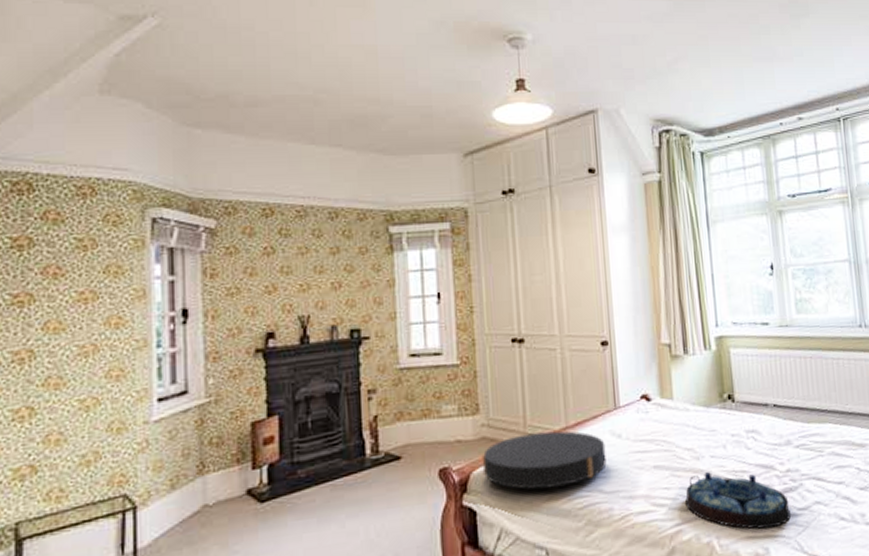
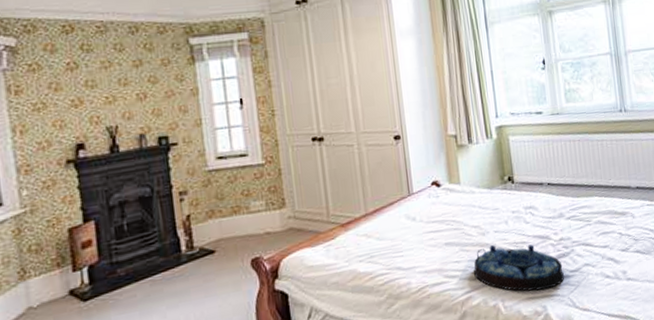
cushion: present [482,431,607,490] -> none [290,217,404,272]

